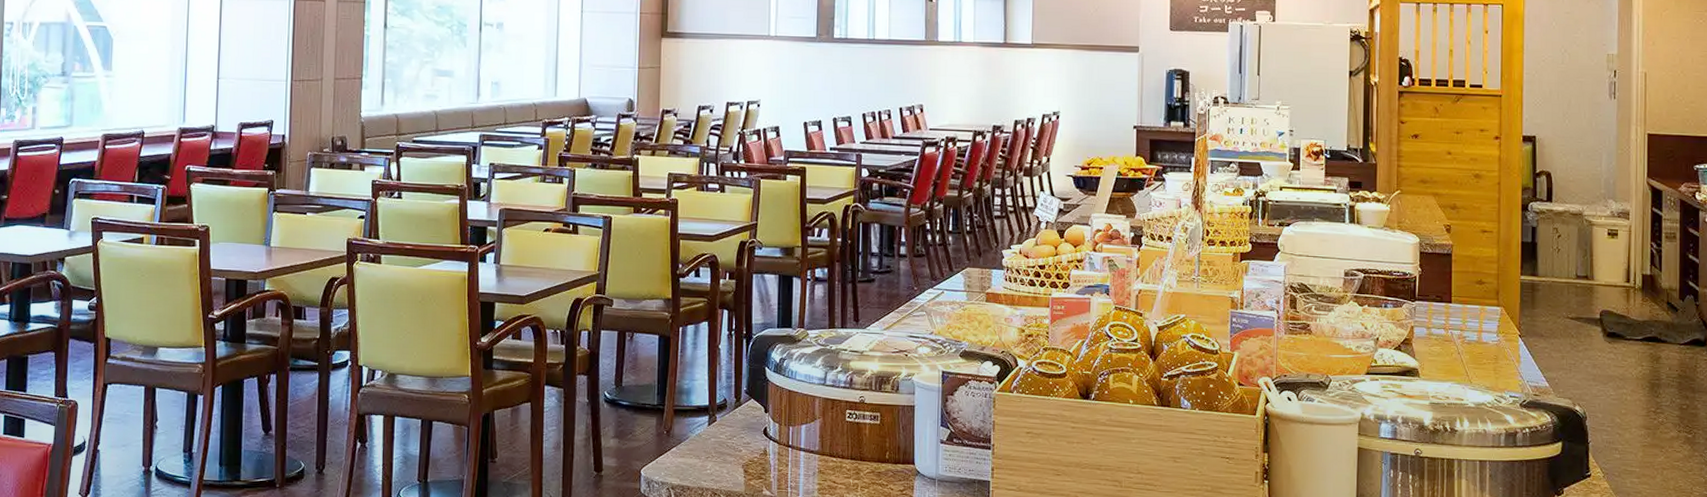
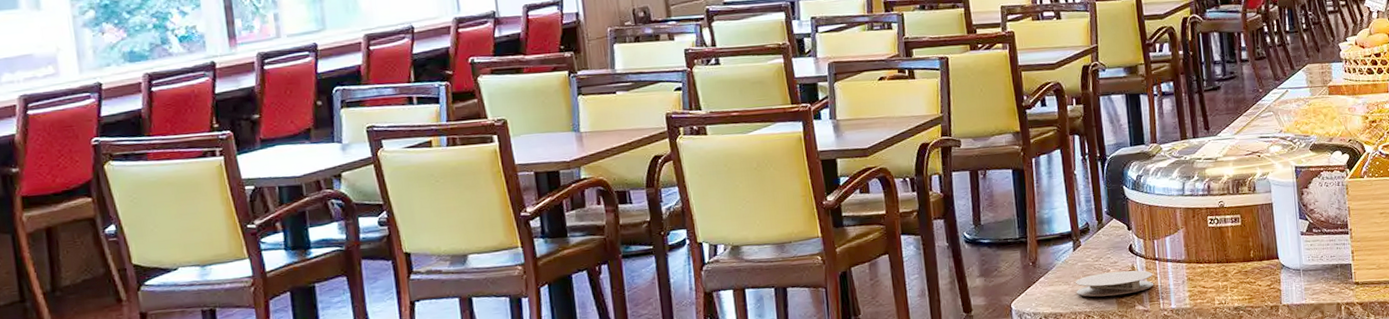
coaster: none [706,452,784,477] -> present [1076,270,1153,297]

